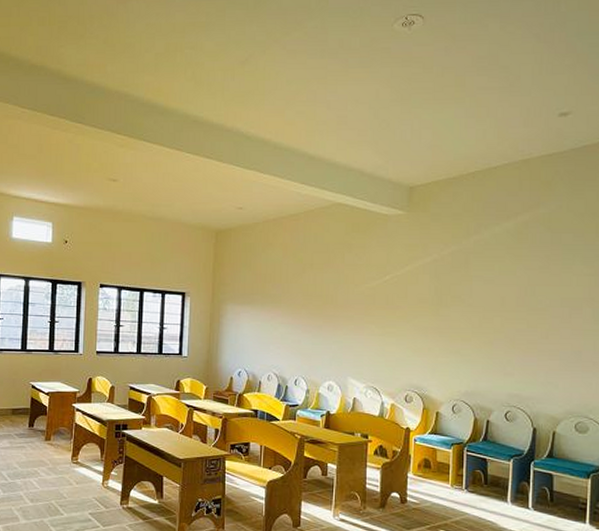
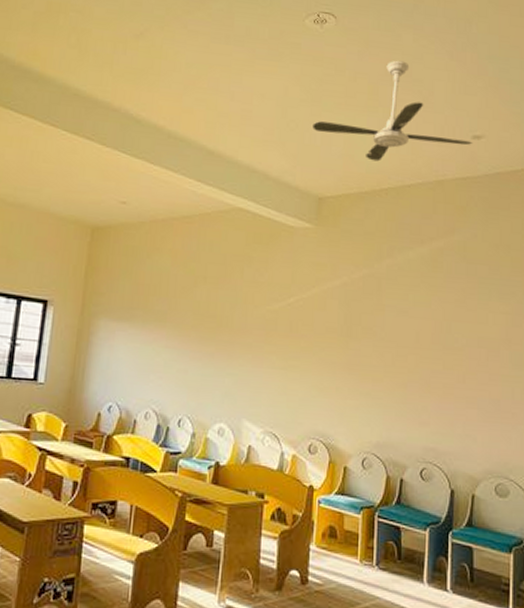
ceiling fan: none [403,50,559,148] -> present [312,60,472,162]

